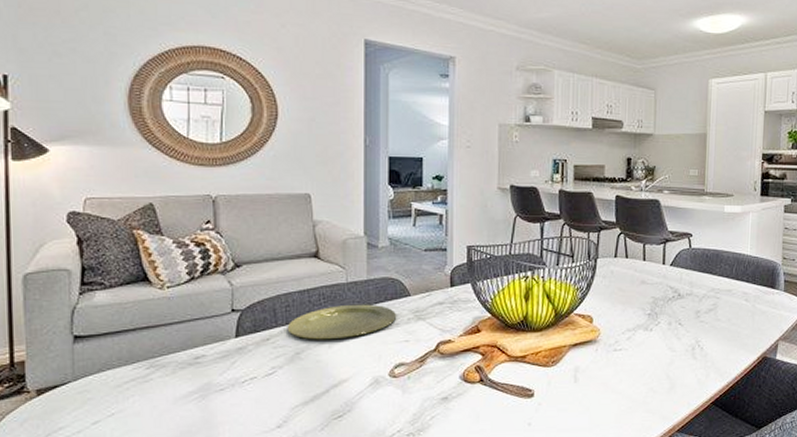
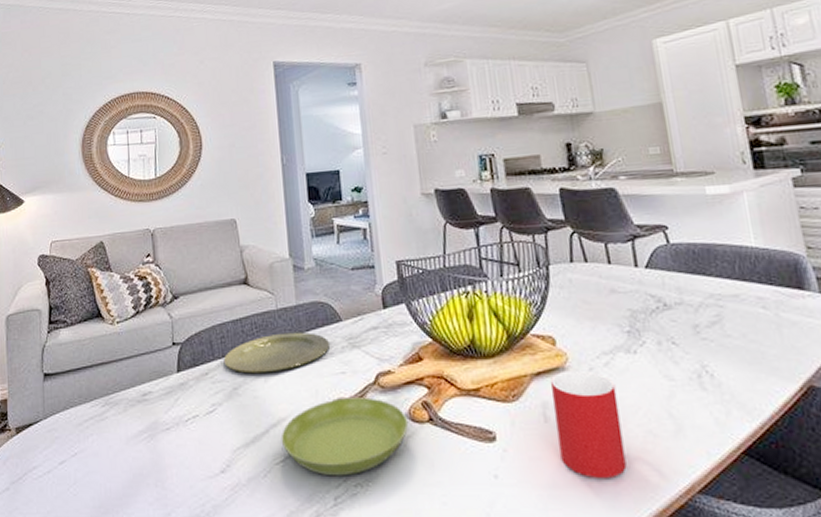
saucer: none [340,362,462,428] -> present [281,397,409,476]
cup: none [583,342,632,424] -> present [550,370,627,479]

